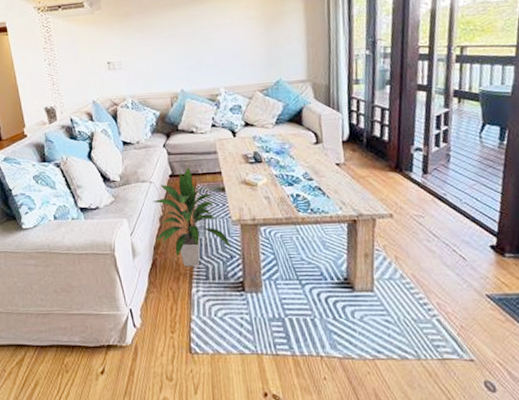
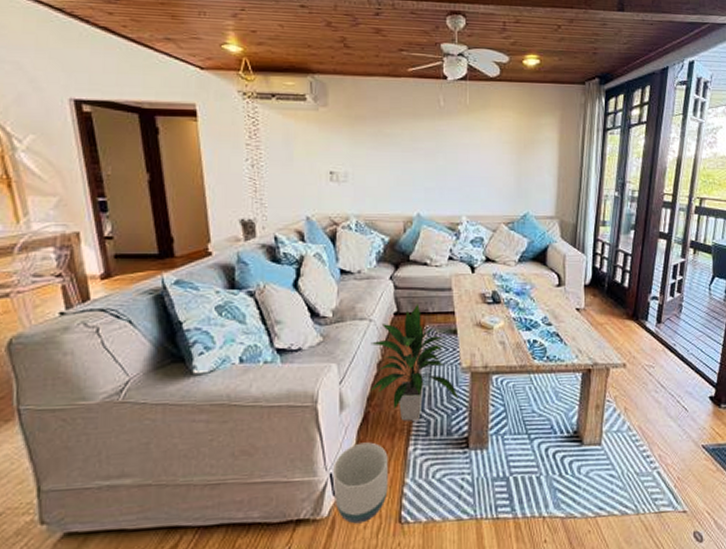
planter: none [132,284,178,352] -> present [333,442,388,524]

